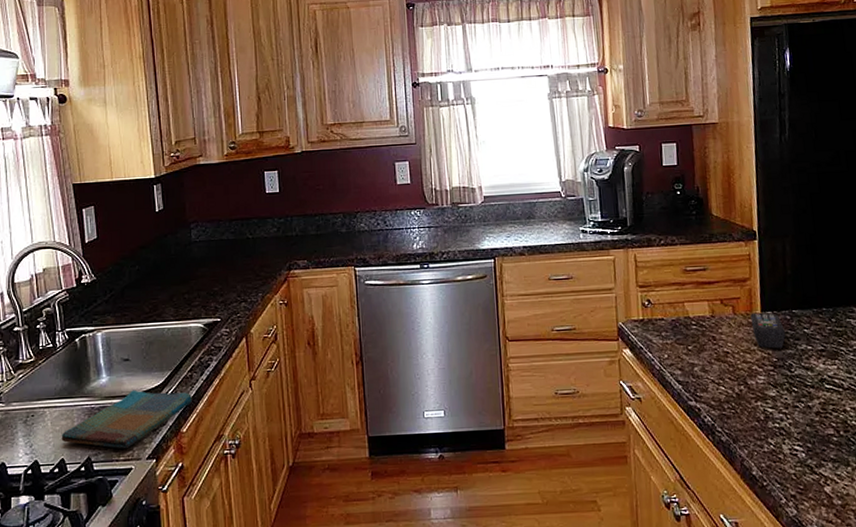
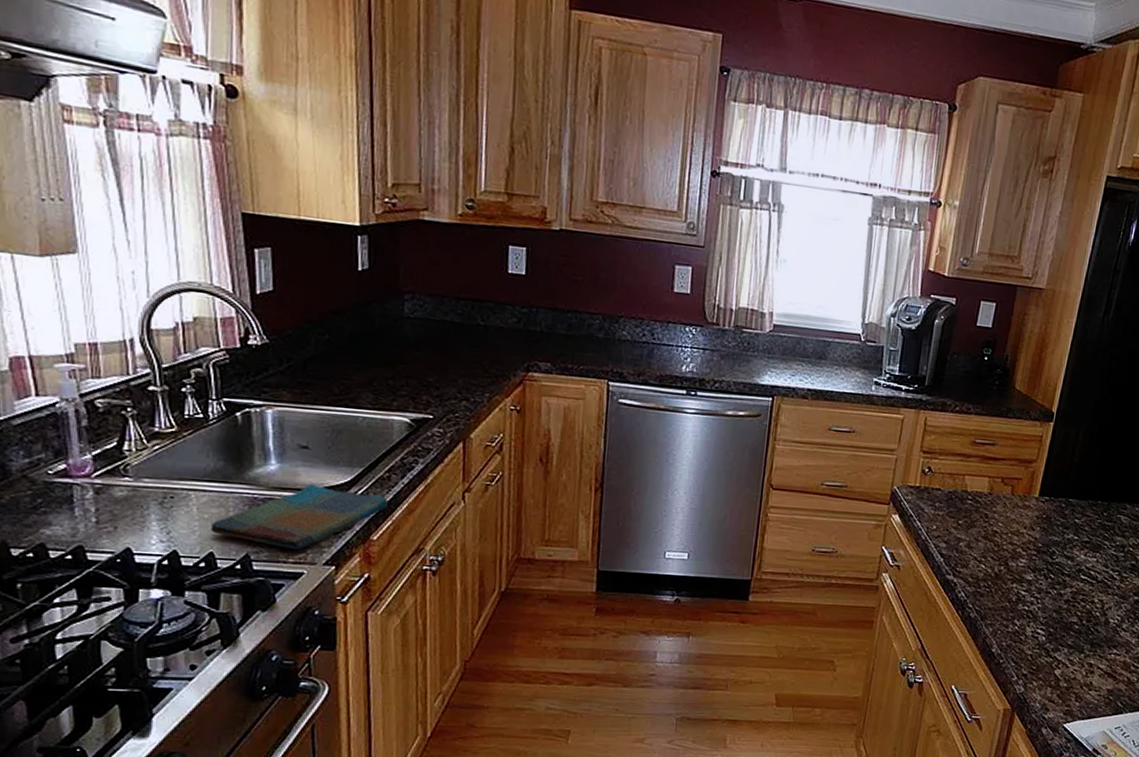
remote control: present [750,312,786,349] -> none [1026,496,1057,535]

